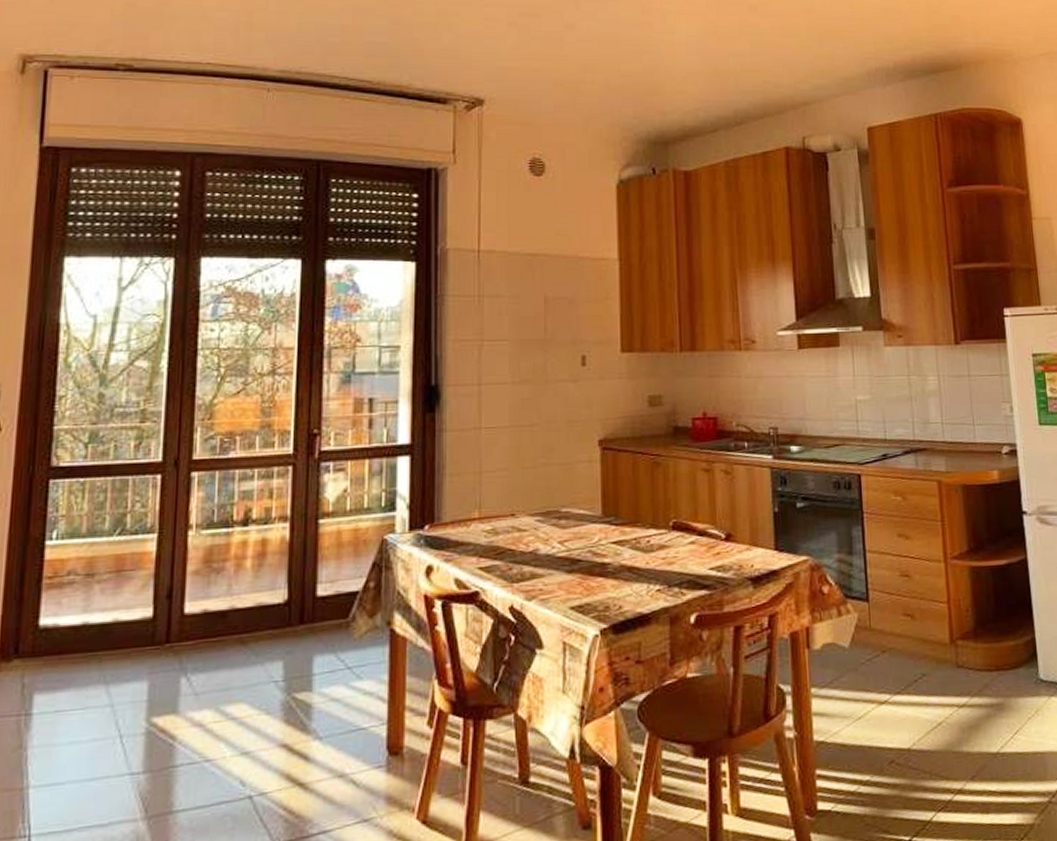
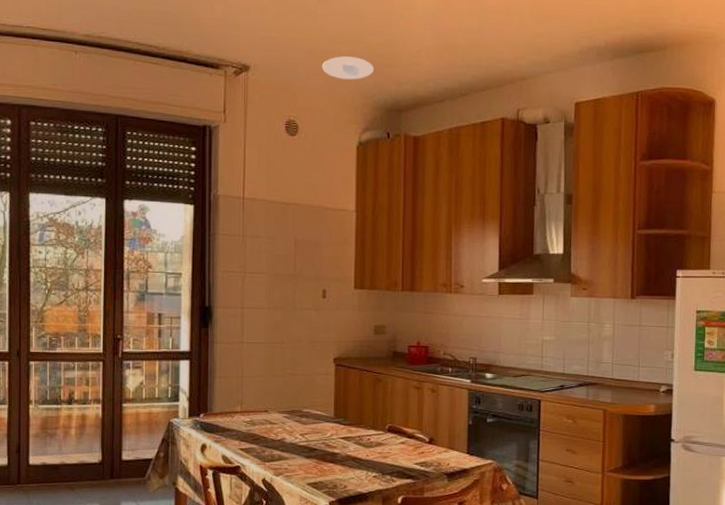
recessed light: none [570,86,634,111] -> present [321,56,375,80]

